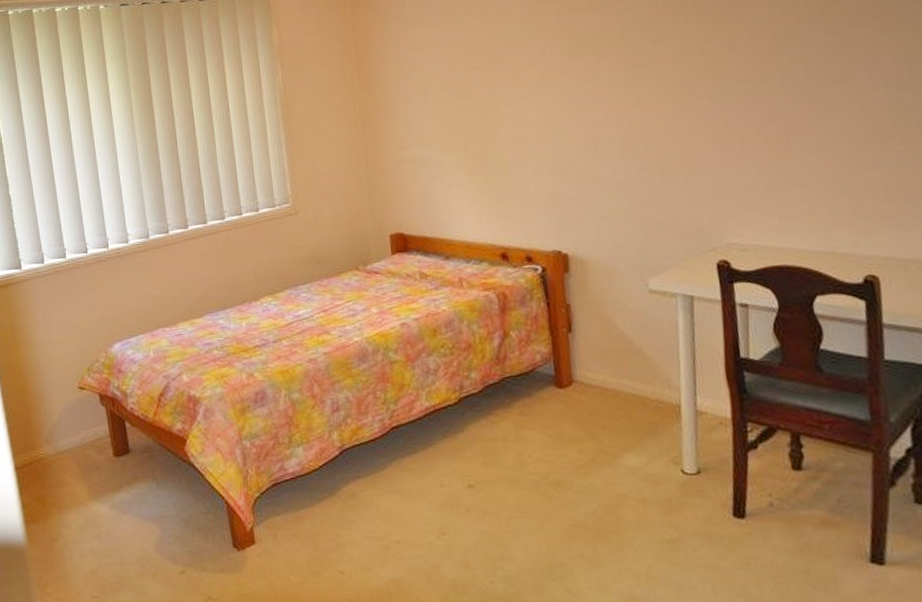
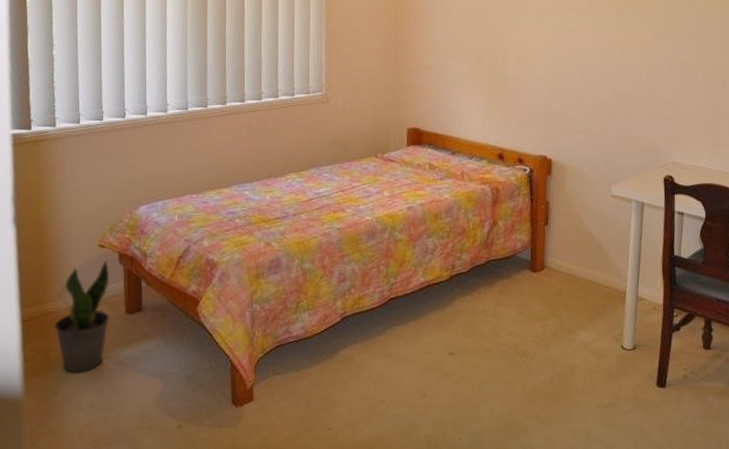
potted plant: none [45,402,99,519] -> present [53,260,110,373]

